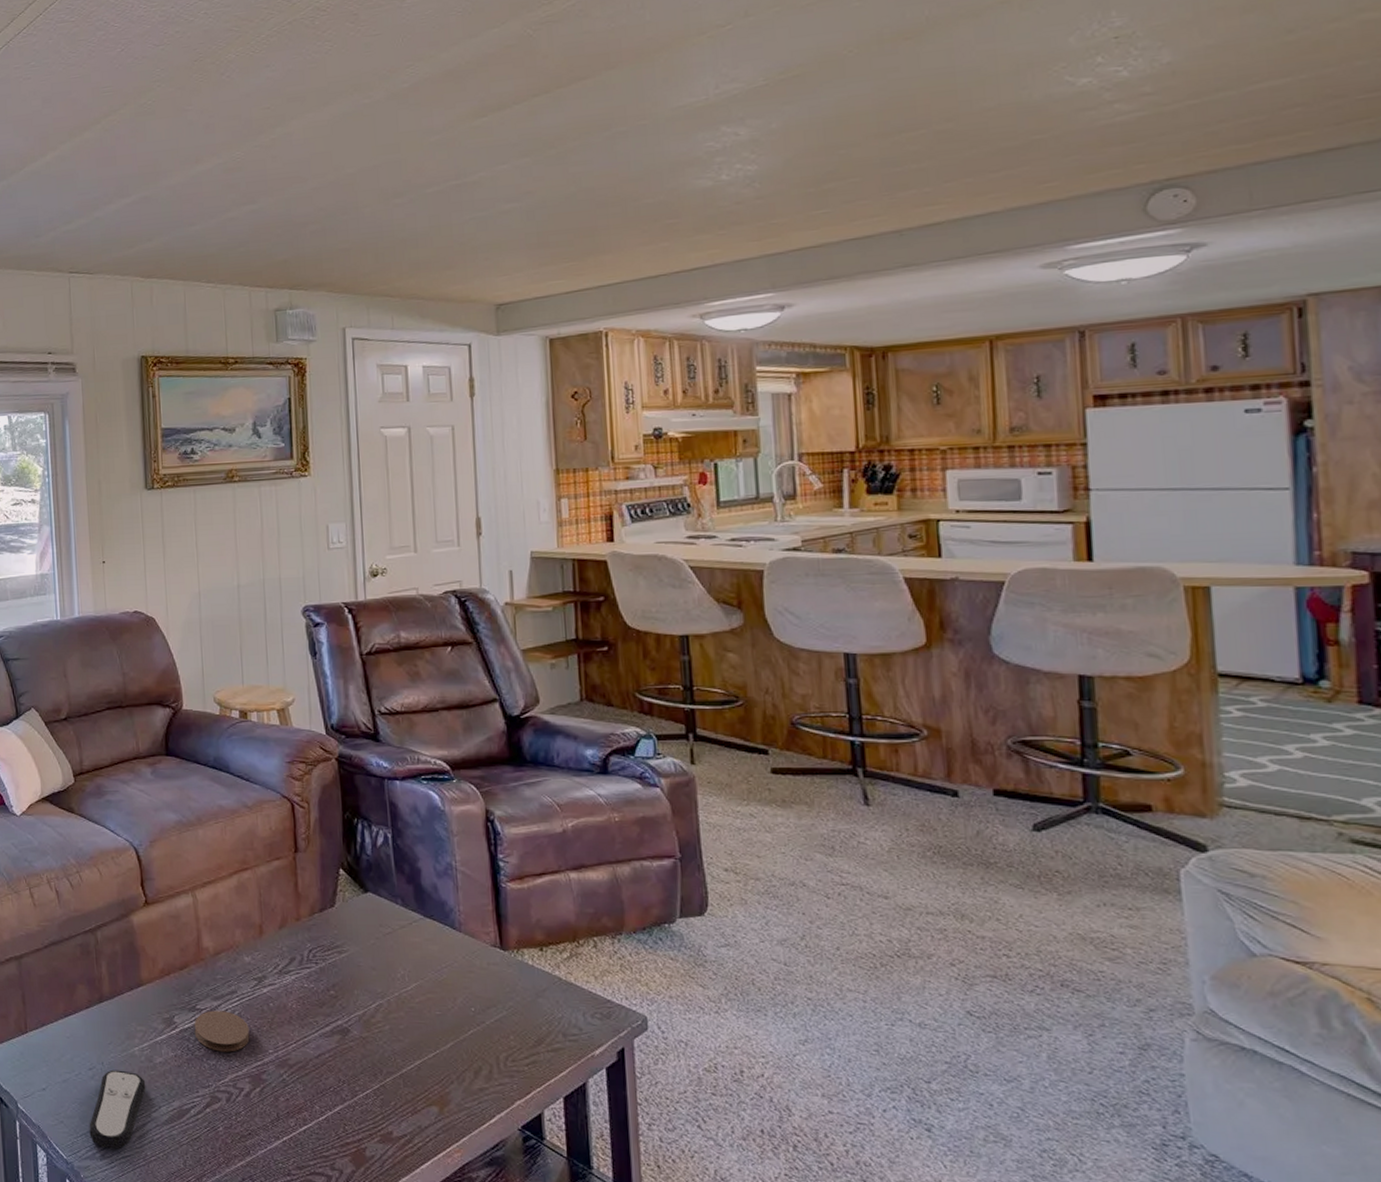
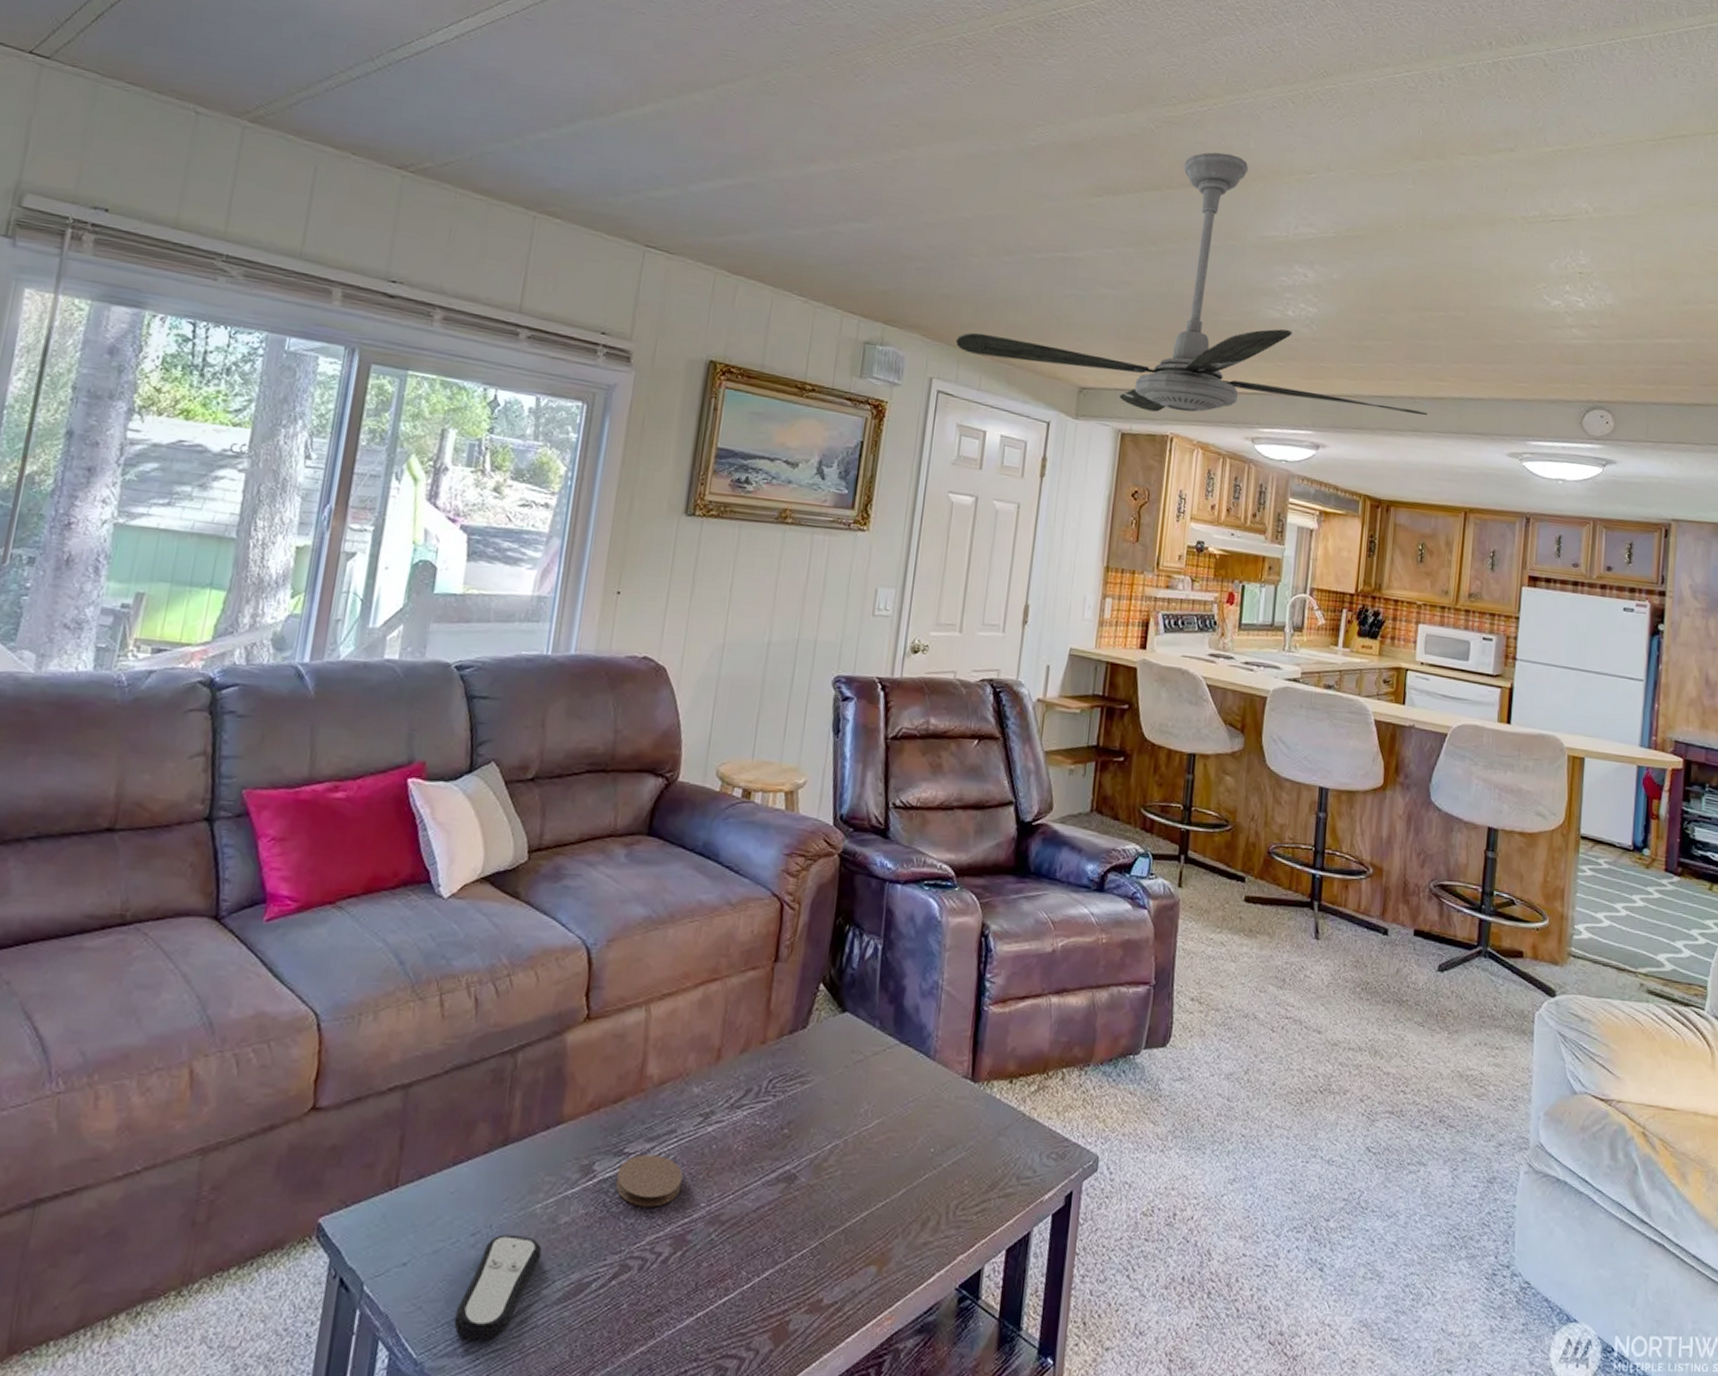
ceiling fan: none [362,33,921,312] -> present [956,152,1428,416]

